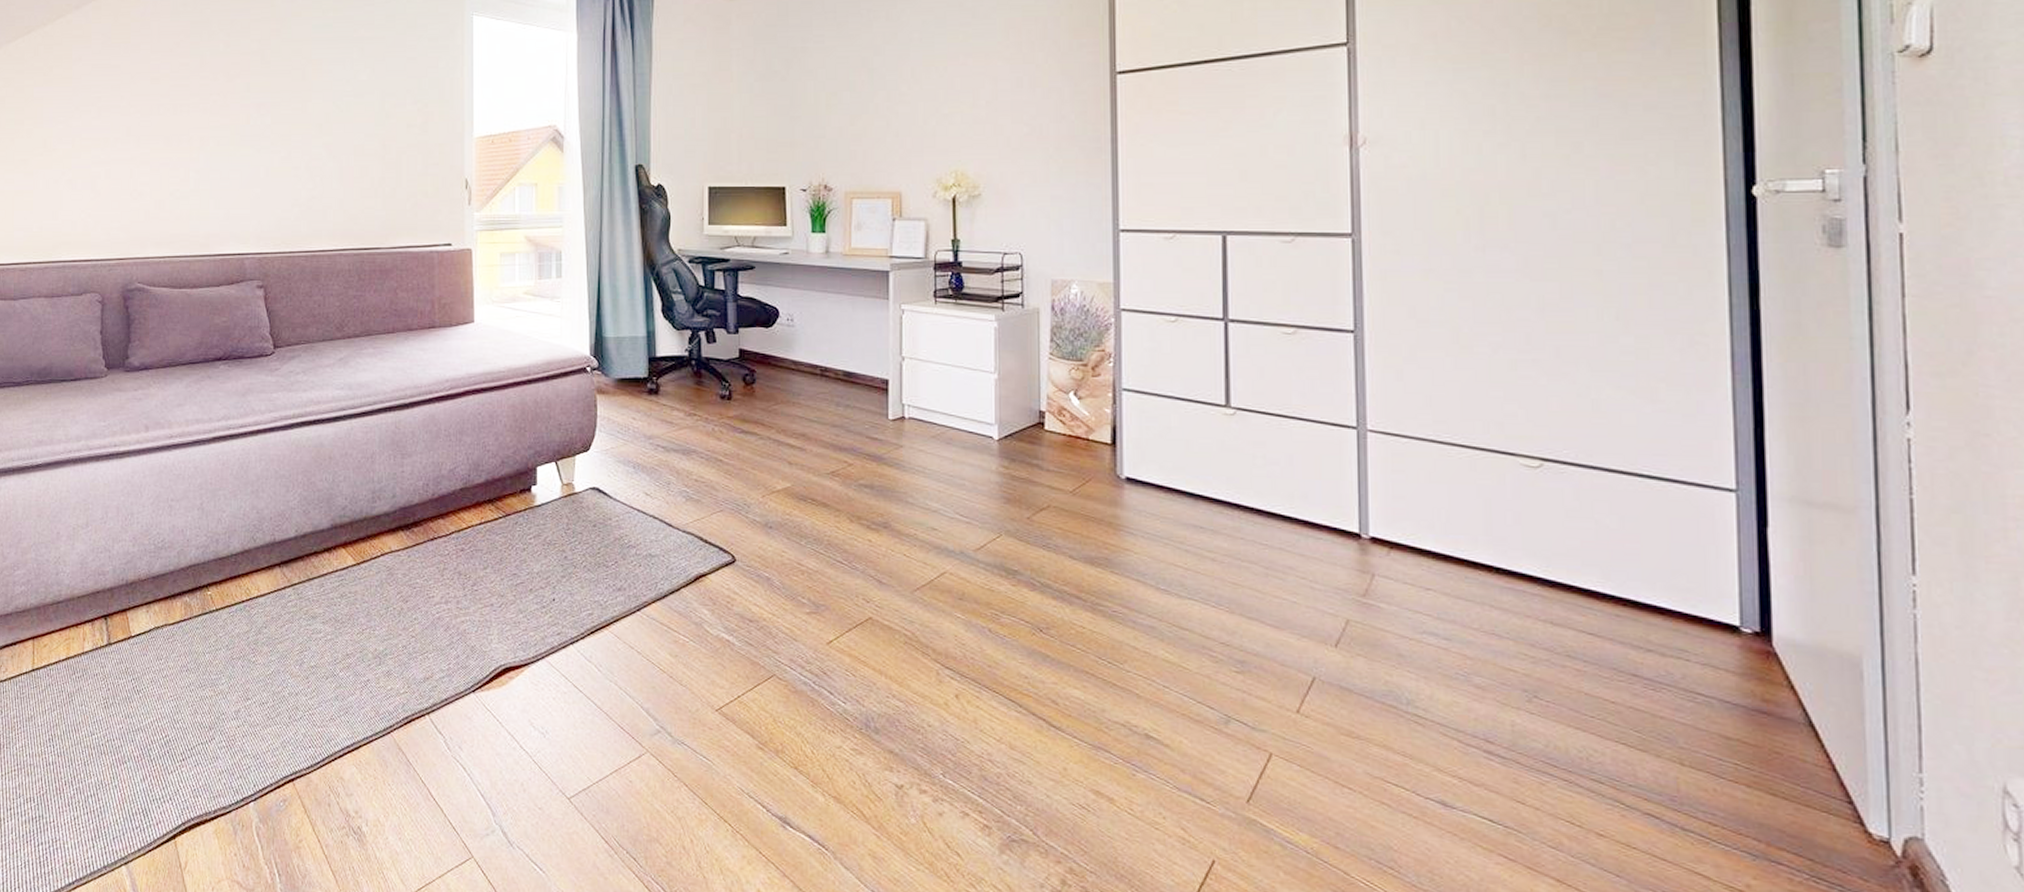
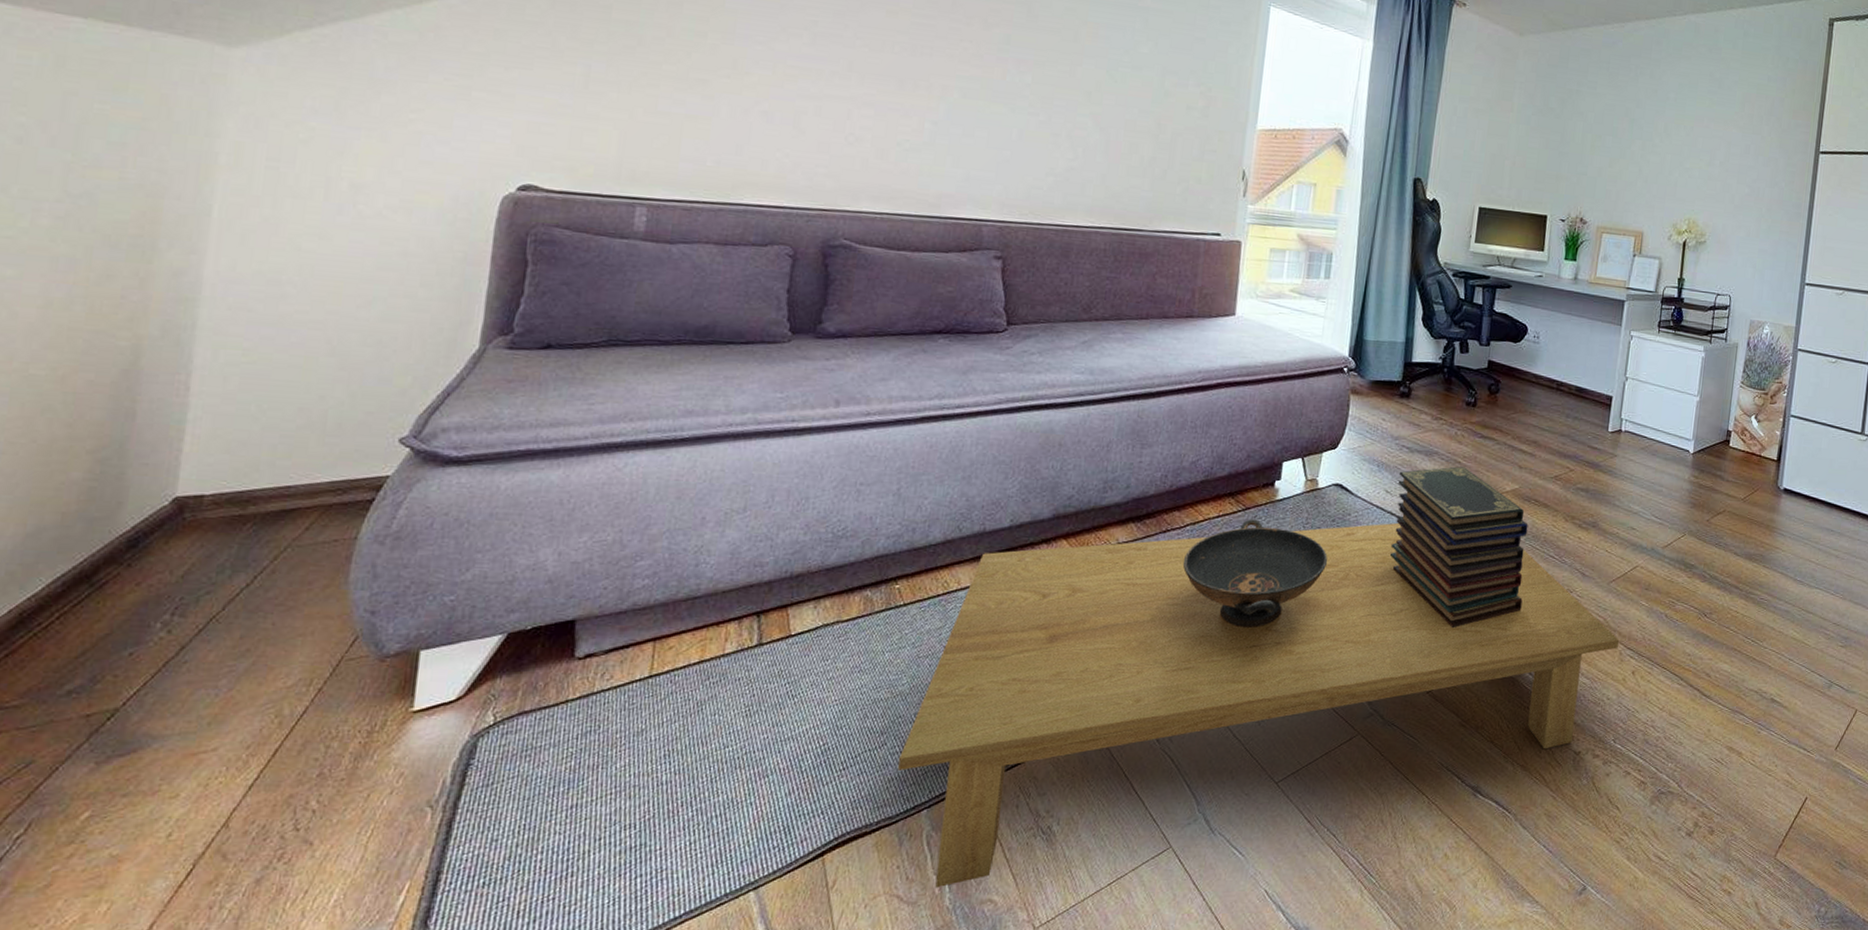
coffee table: none [226,527,933,878] -> present [898,523,1619,889]
decorative bowl: none [452,525,593,637] -> present [1182,519,1327,629]
book stack: none [656,465,811,641] -> present [1389,466,1528,629]

